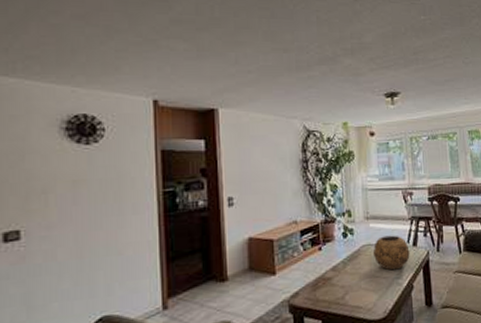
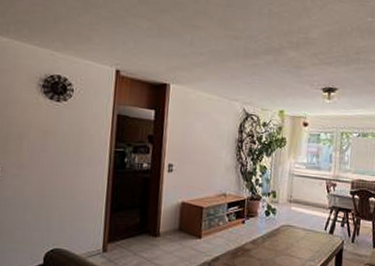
decorative bowl: present [372,235,410,271] -> none [290,220,326,253]

